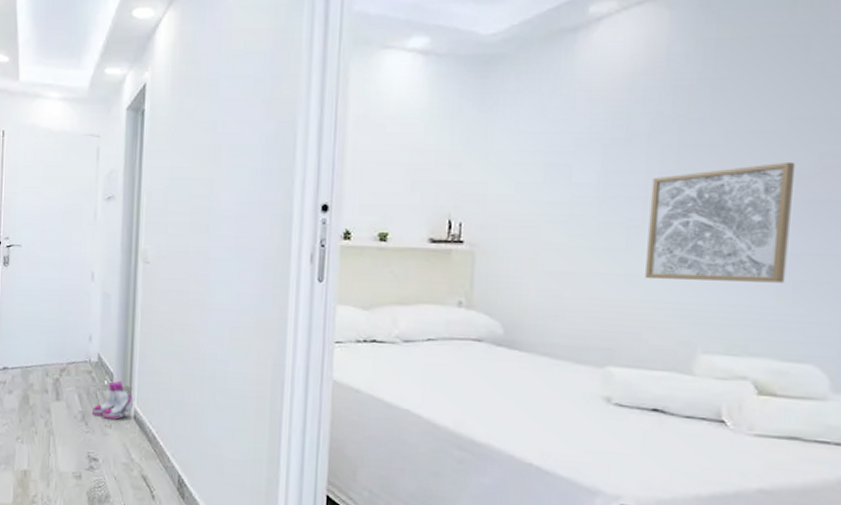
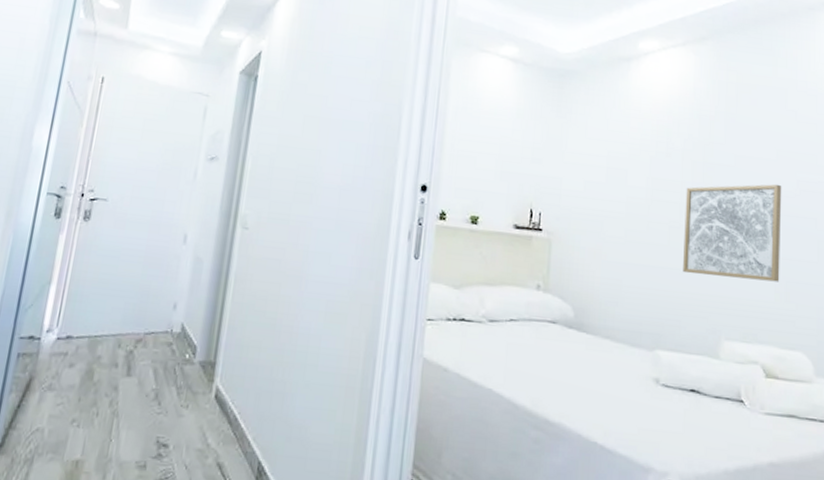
boots: present [92,380,134,420] -> none [168,354,217,399]

